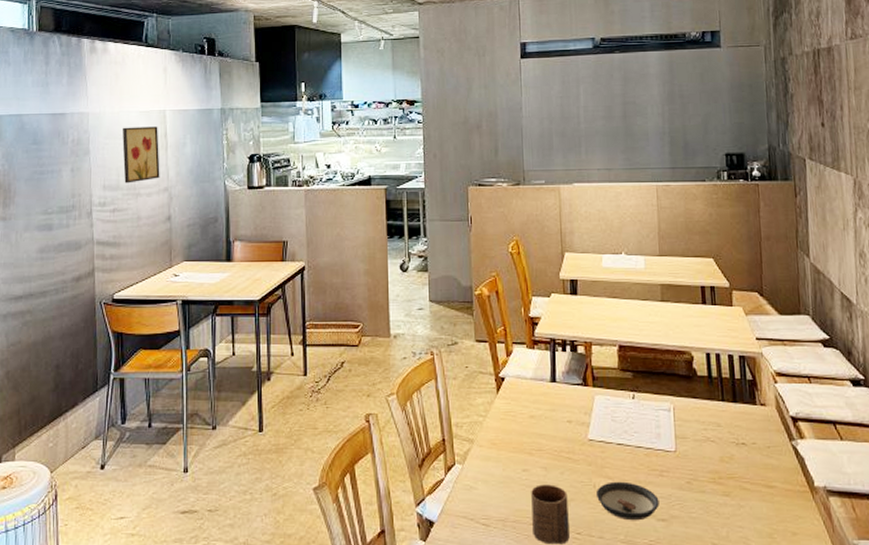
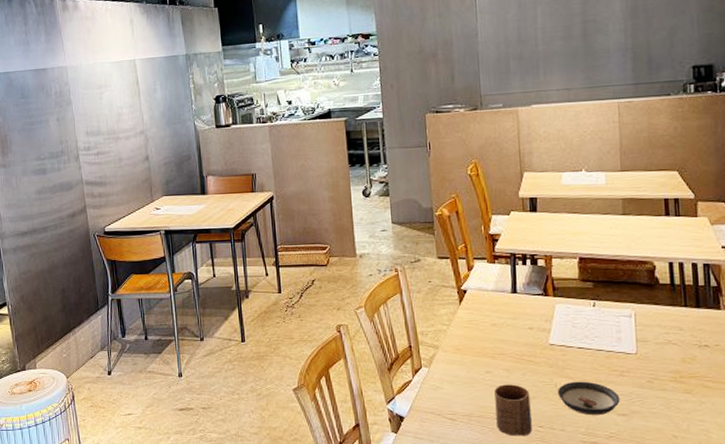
wall art: present [122,126,160,184] -> none [98,75,136,129]

